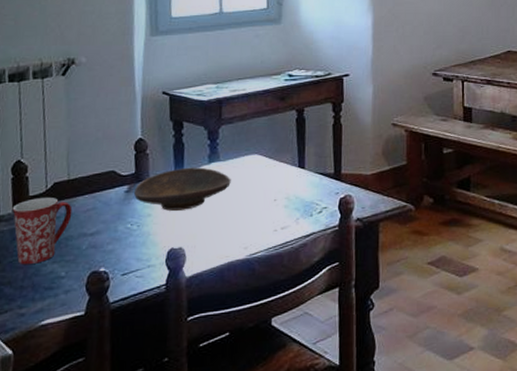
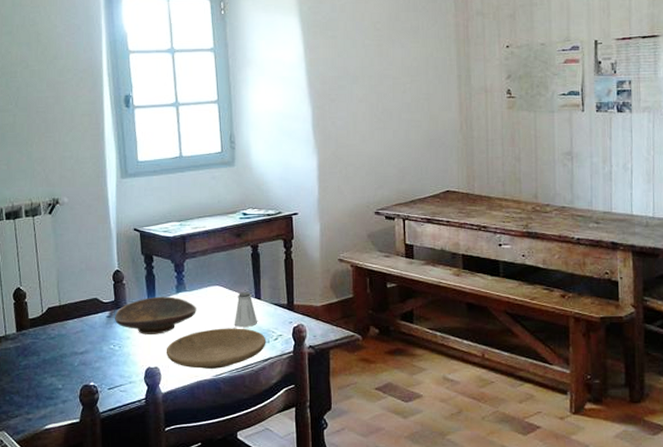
mug: present [12,198,73,265] -> none [16,321,65,378]
plate: none [192,200,309,248] -> present [166,328,266,369]
saltshaker: none [273,160,300,199] -> present [234,291,257,327]

